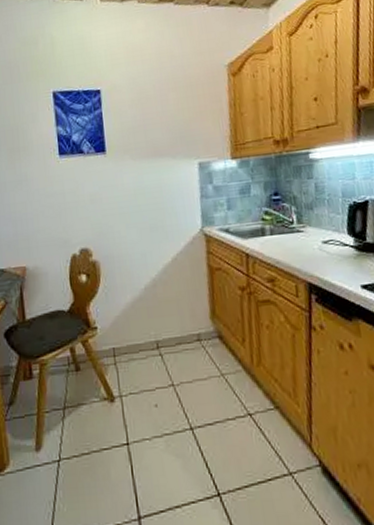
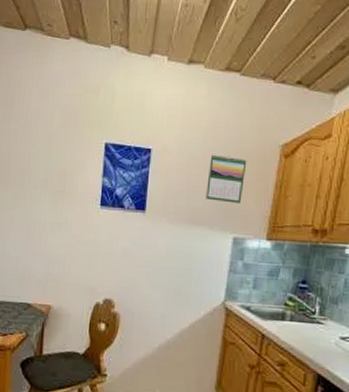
calendar: none [160,83,200,130] -> present [206,154,247,203]

